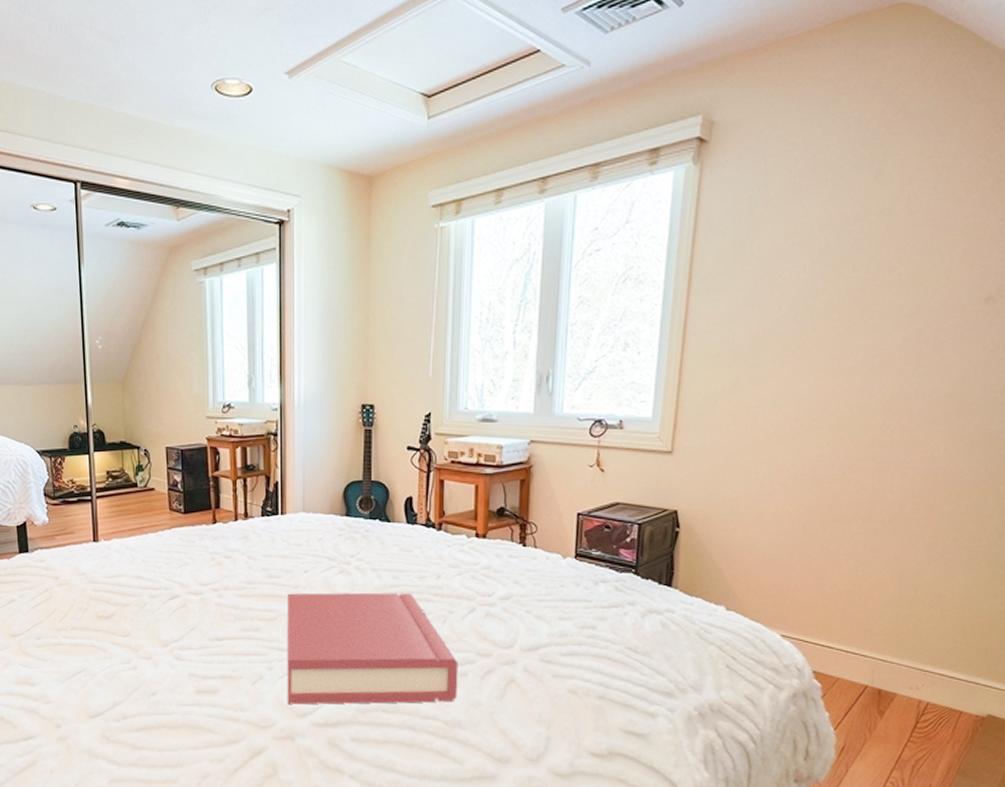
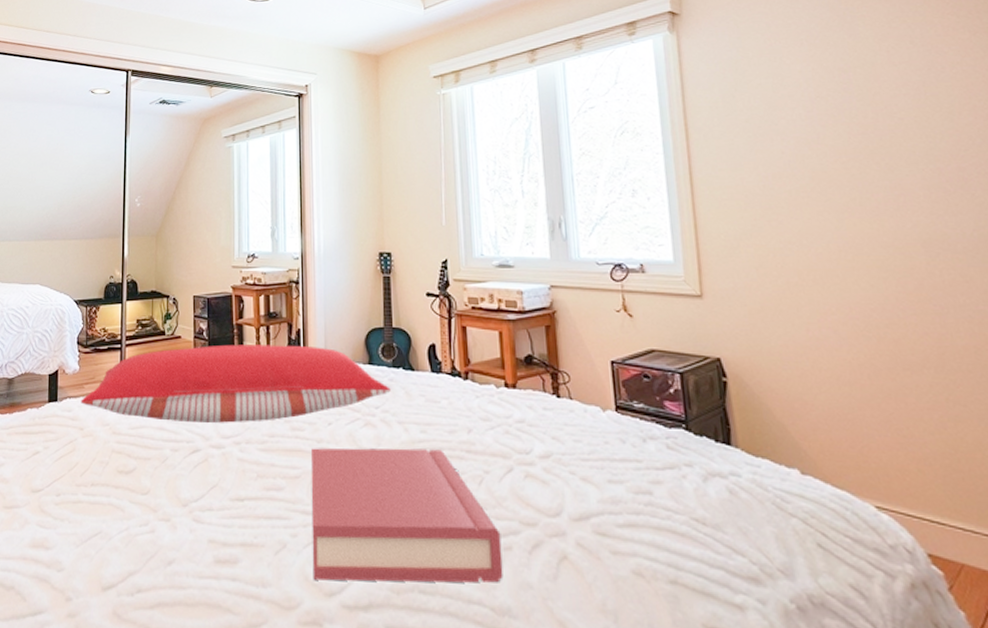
pillow: none [53,497,366,572] -> present [80,344,391,424]

